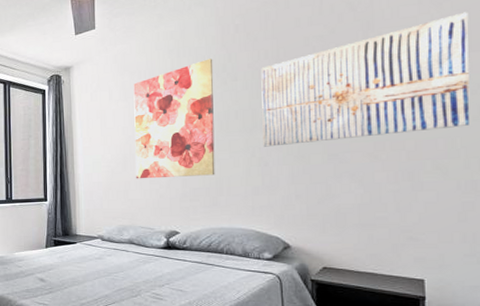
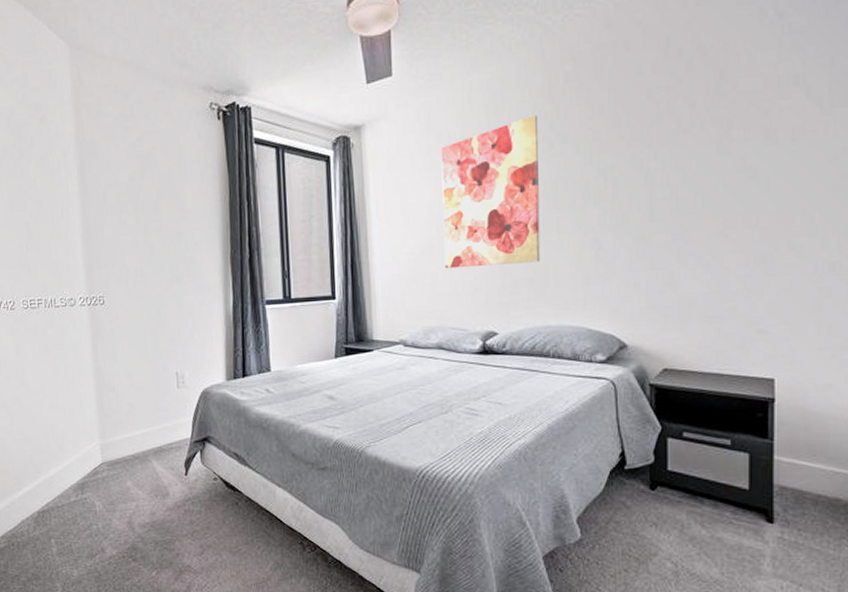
wall art: present [261,12,470,147] -> none [595,58,834,226]

